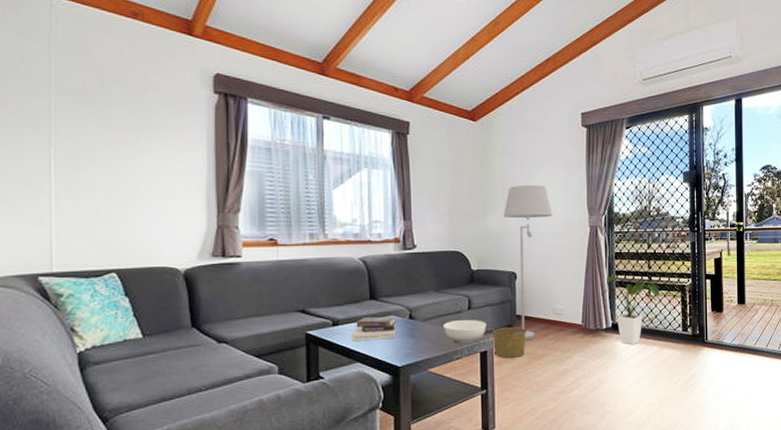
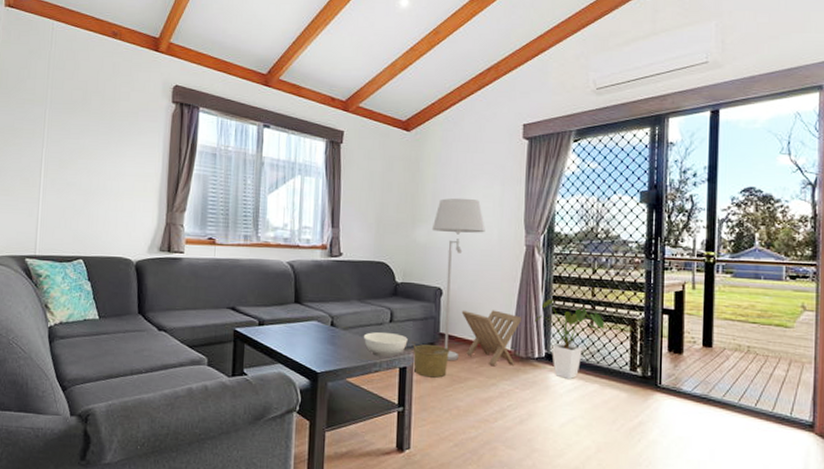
books: present [352,316,397,341] -> none [275,319,319,344]
magazine rack: none [535,288,590,341] -> present [461,310,523,367]

